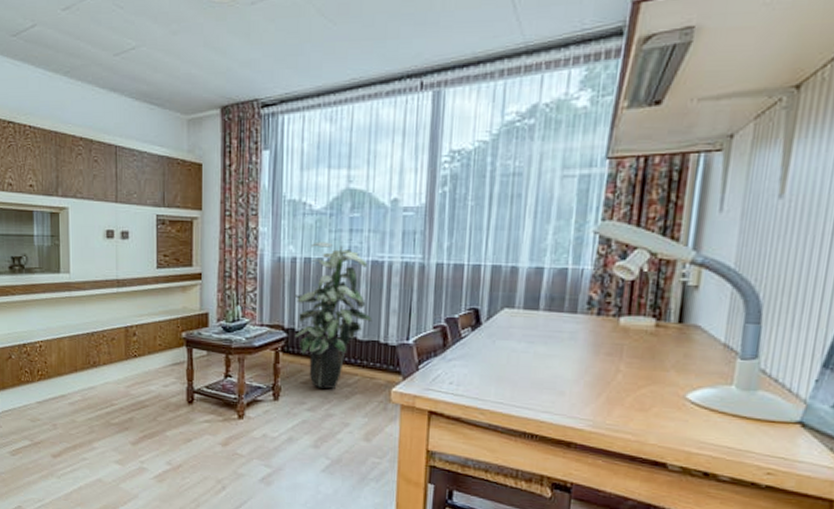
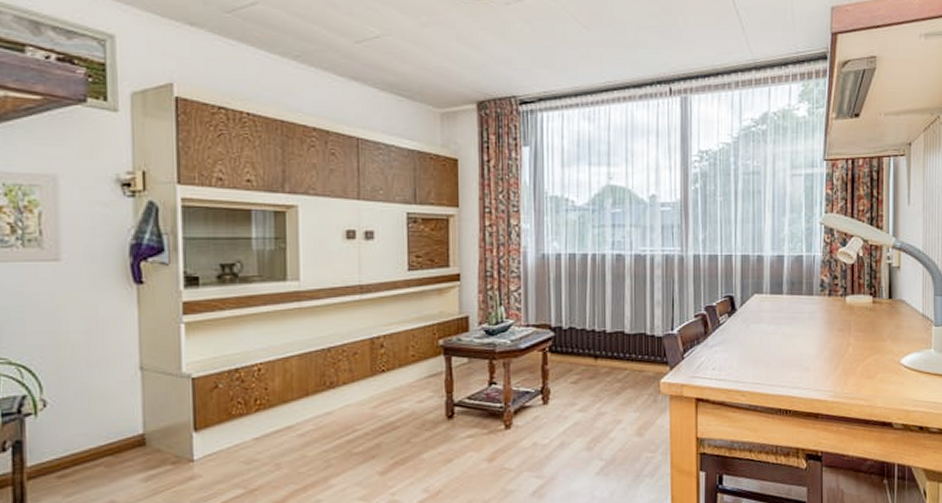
indoor plant: present [294,241,373,389] -> none [560,237,639,386]

